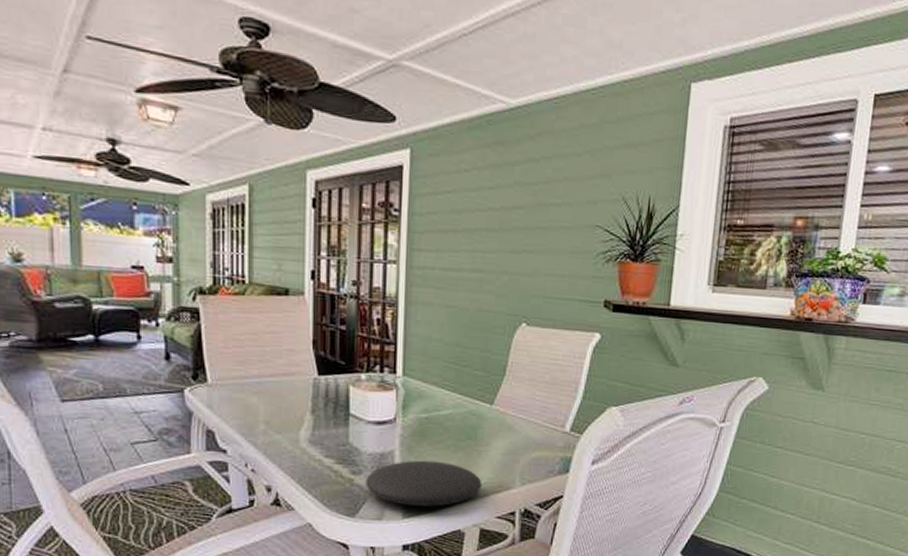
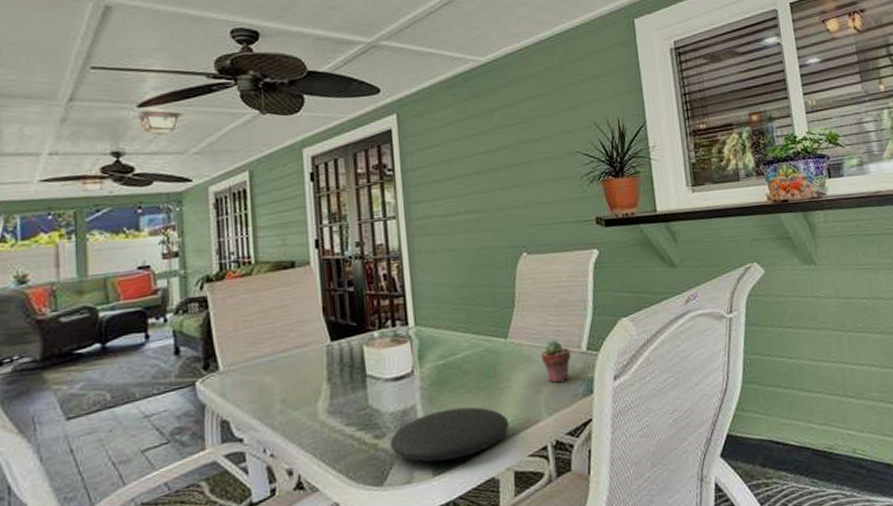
potted succulent: none [523,415,554,457] -> present [541,340,571,383]

